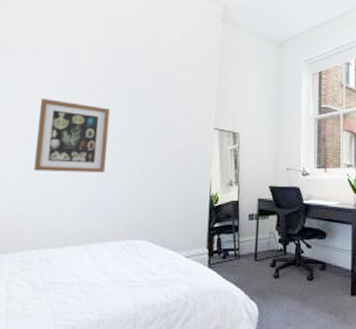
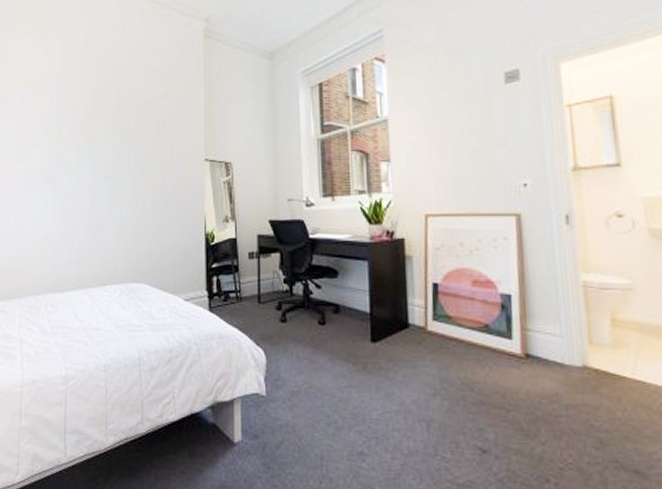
wall art: present [33,98,111,173] -> none [31,141,98,216]

